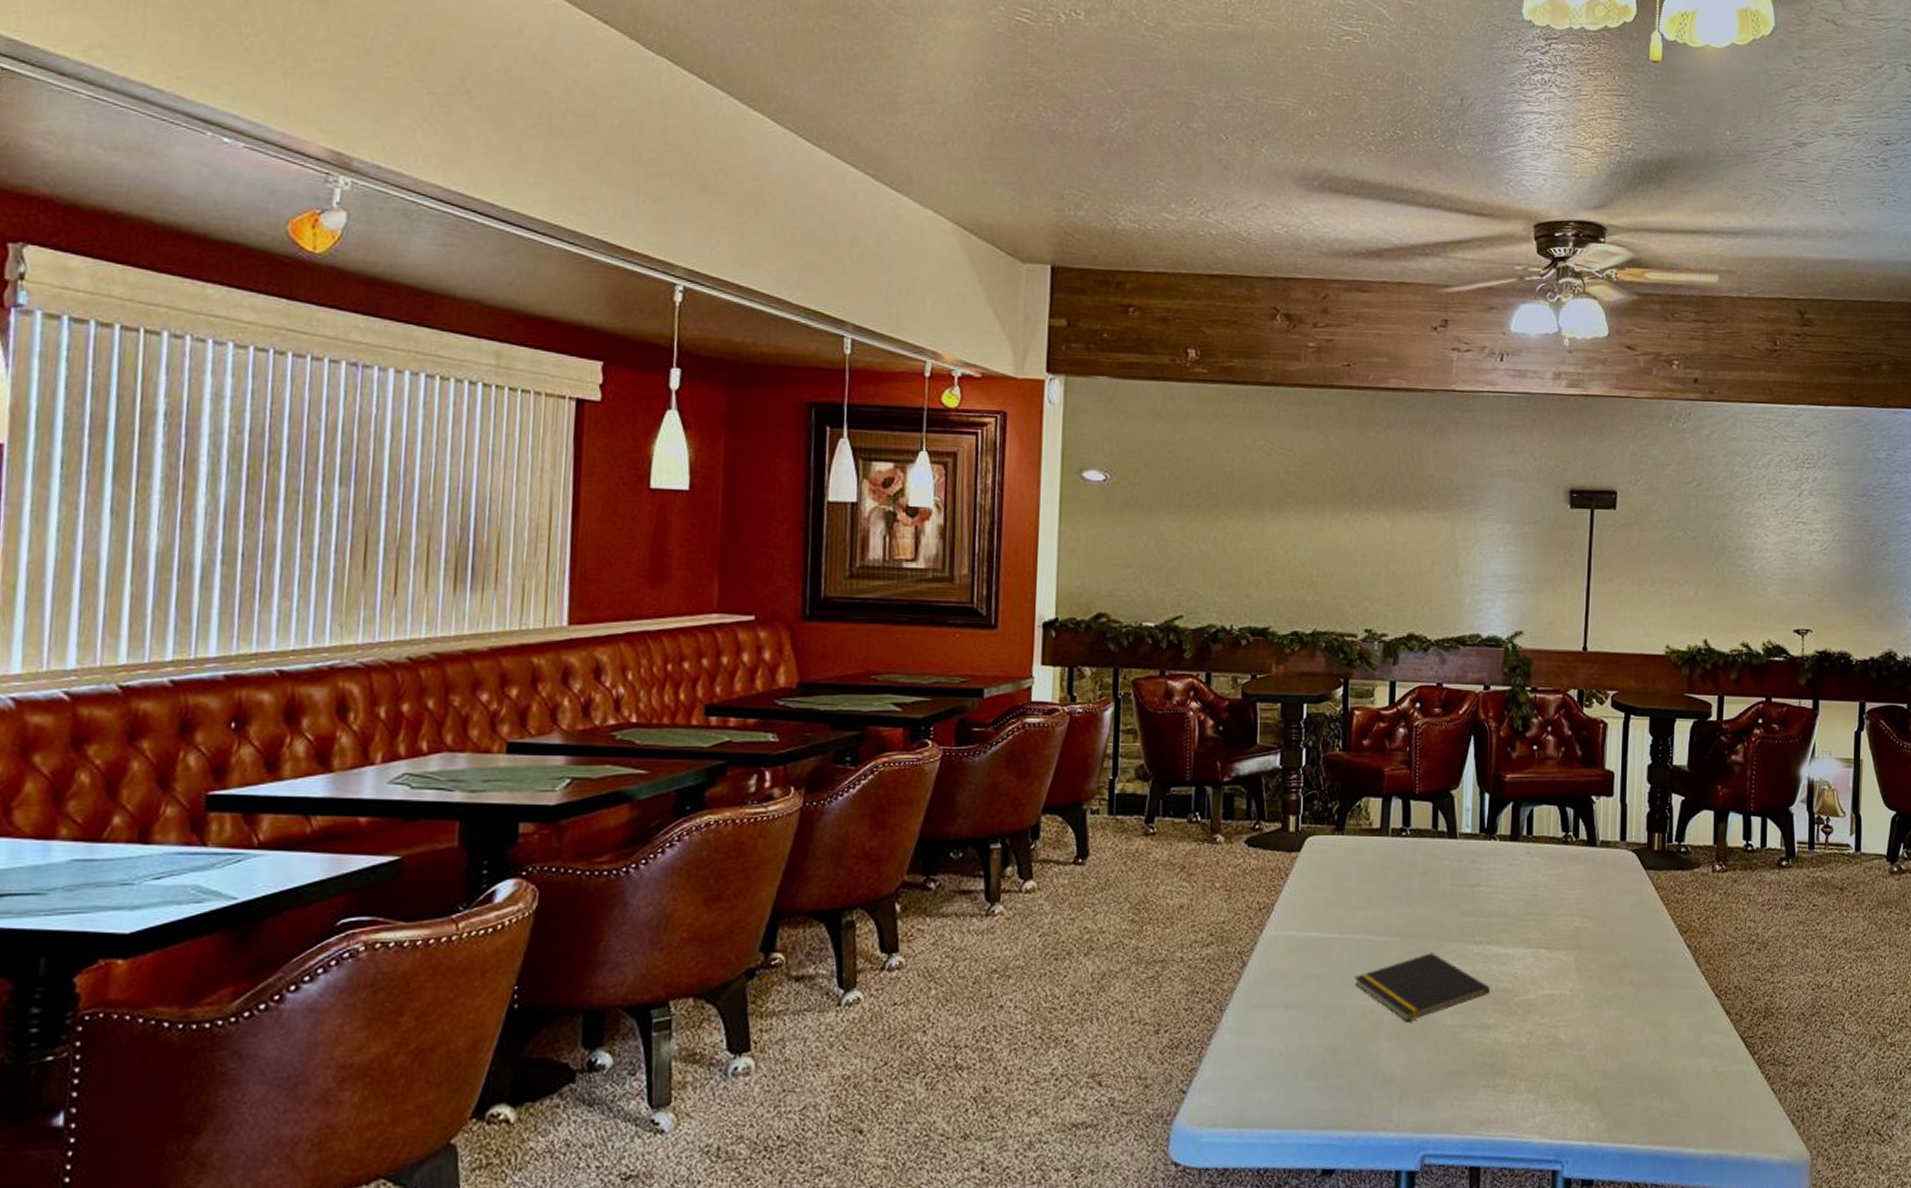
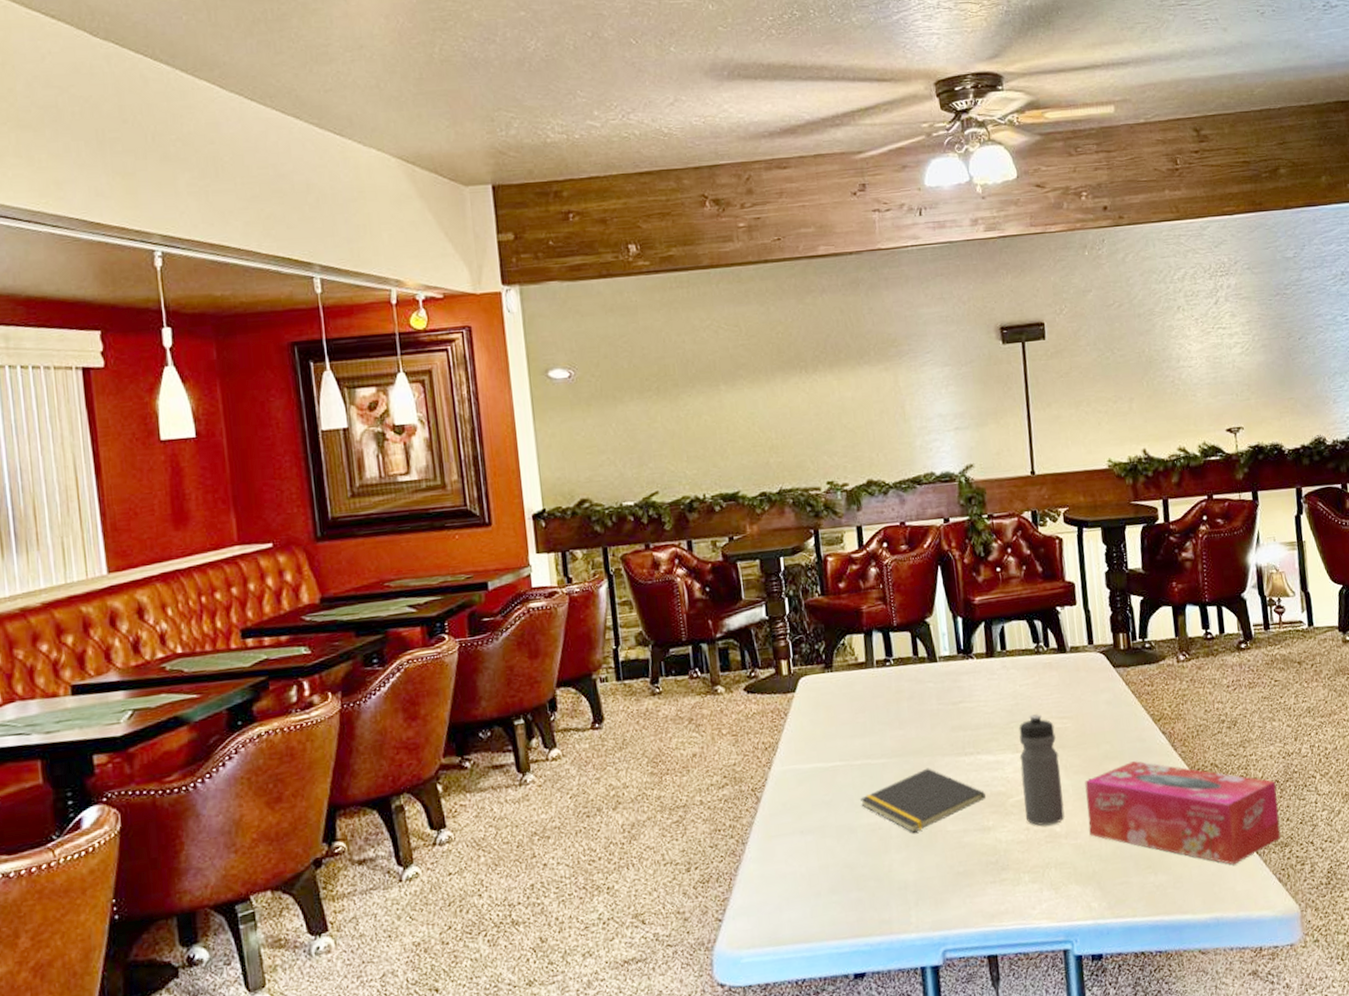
water bottle: none [1529,909,1574,1032] -> present [1019,714,1065,826]
tissue box: none [1596,973,1801,1100] -> present [1085,761,1281,865]

